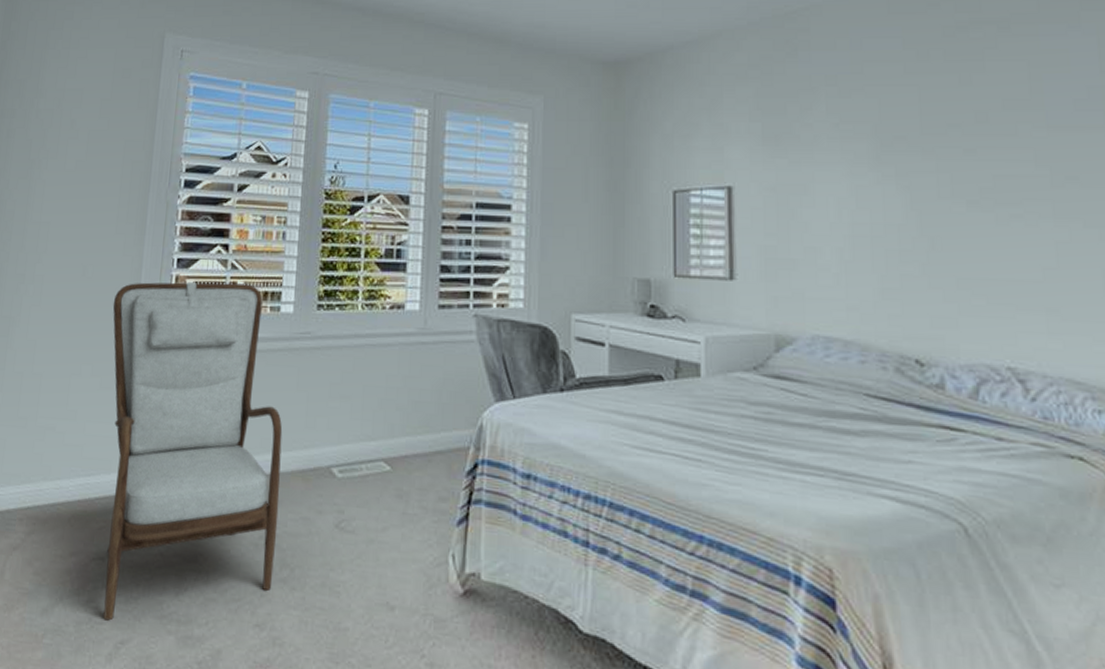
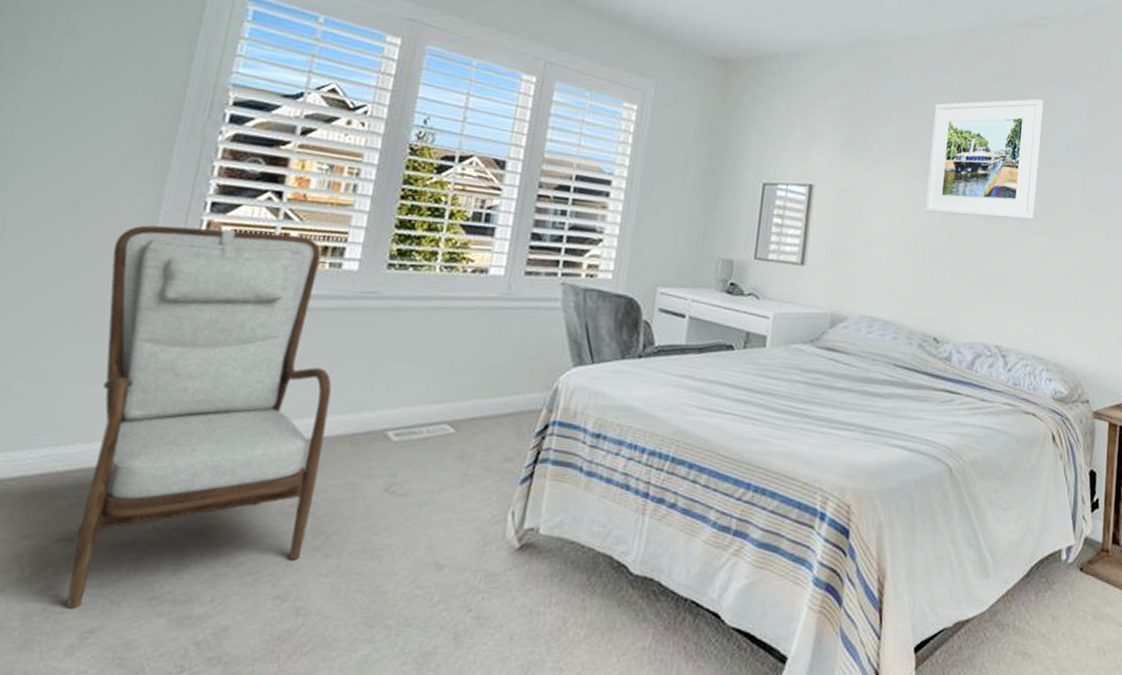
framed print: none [874,46,1038,206] -> present [925,99,1043,220]

